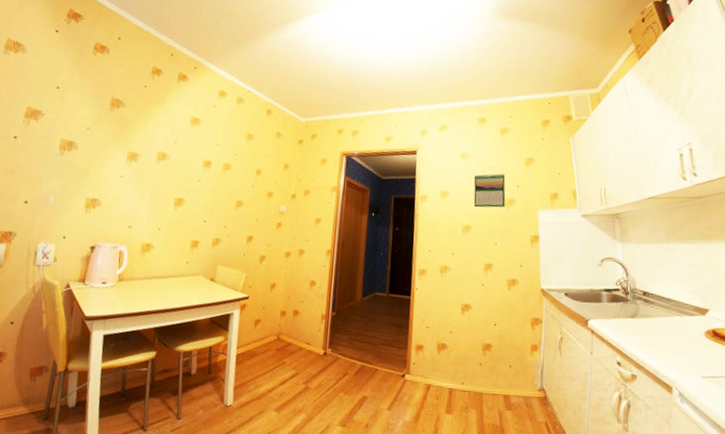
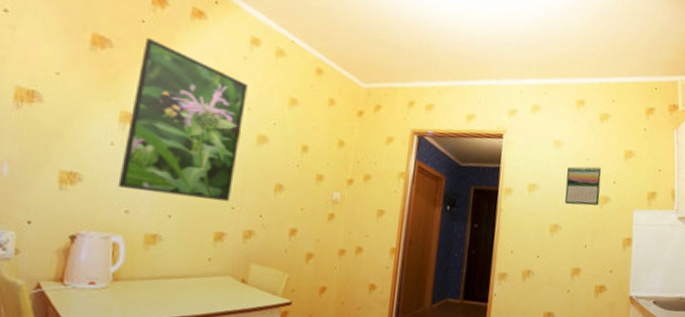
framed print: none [124,97,217,217] -> present [117,37,248,202]

